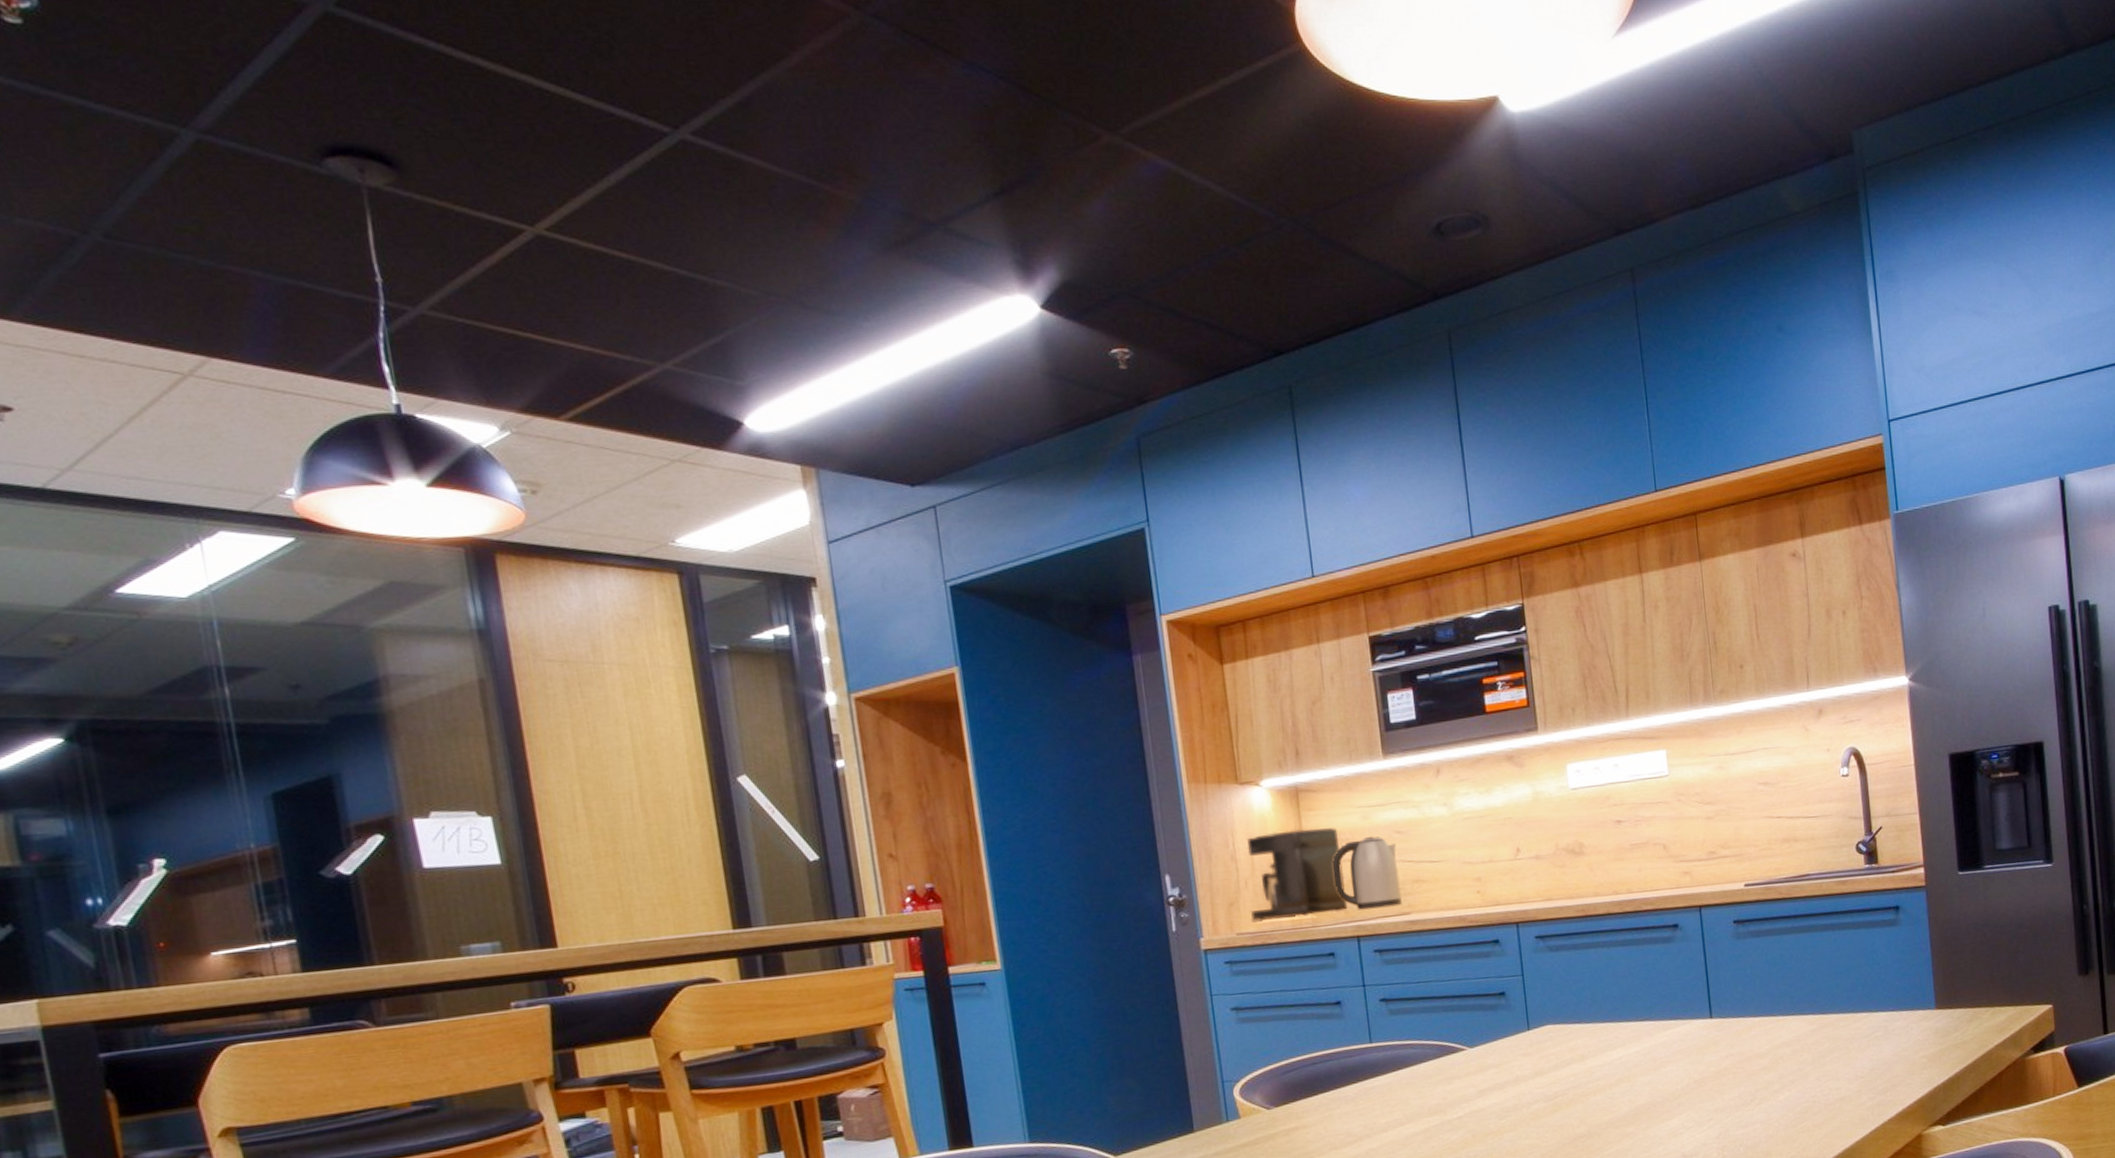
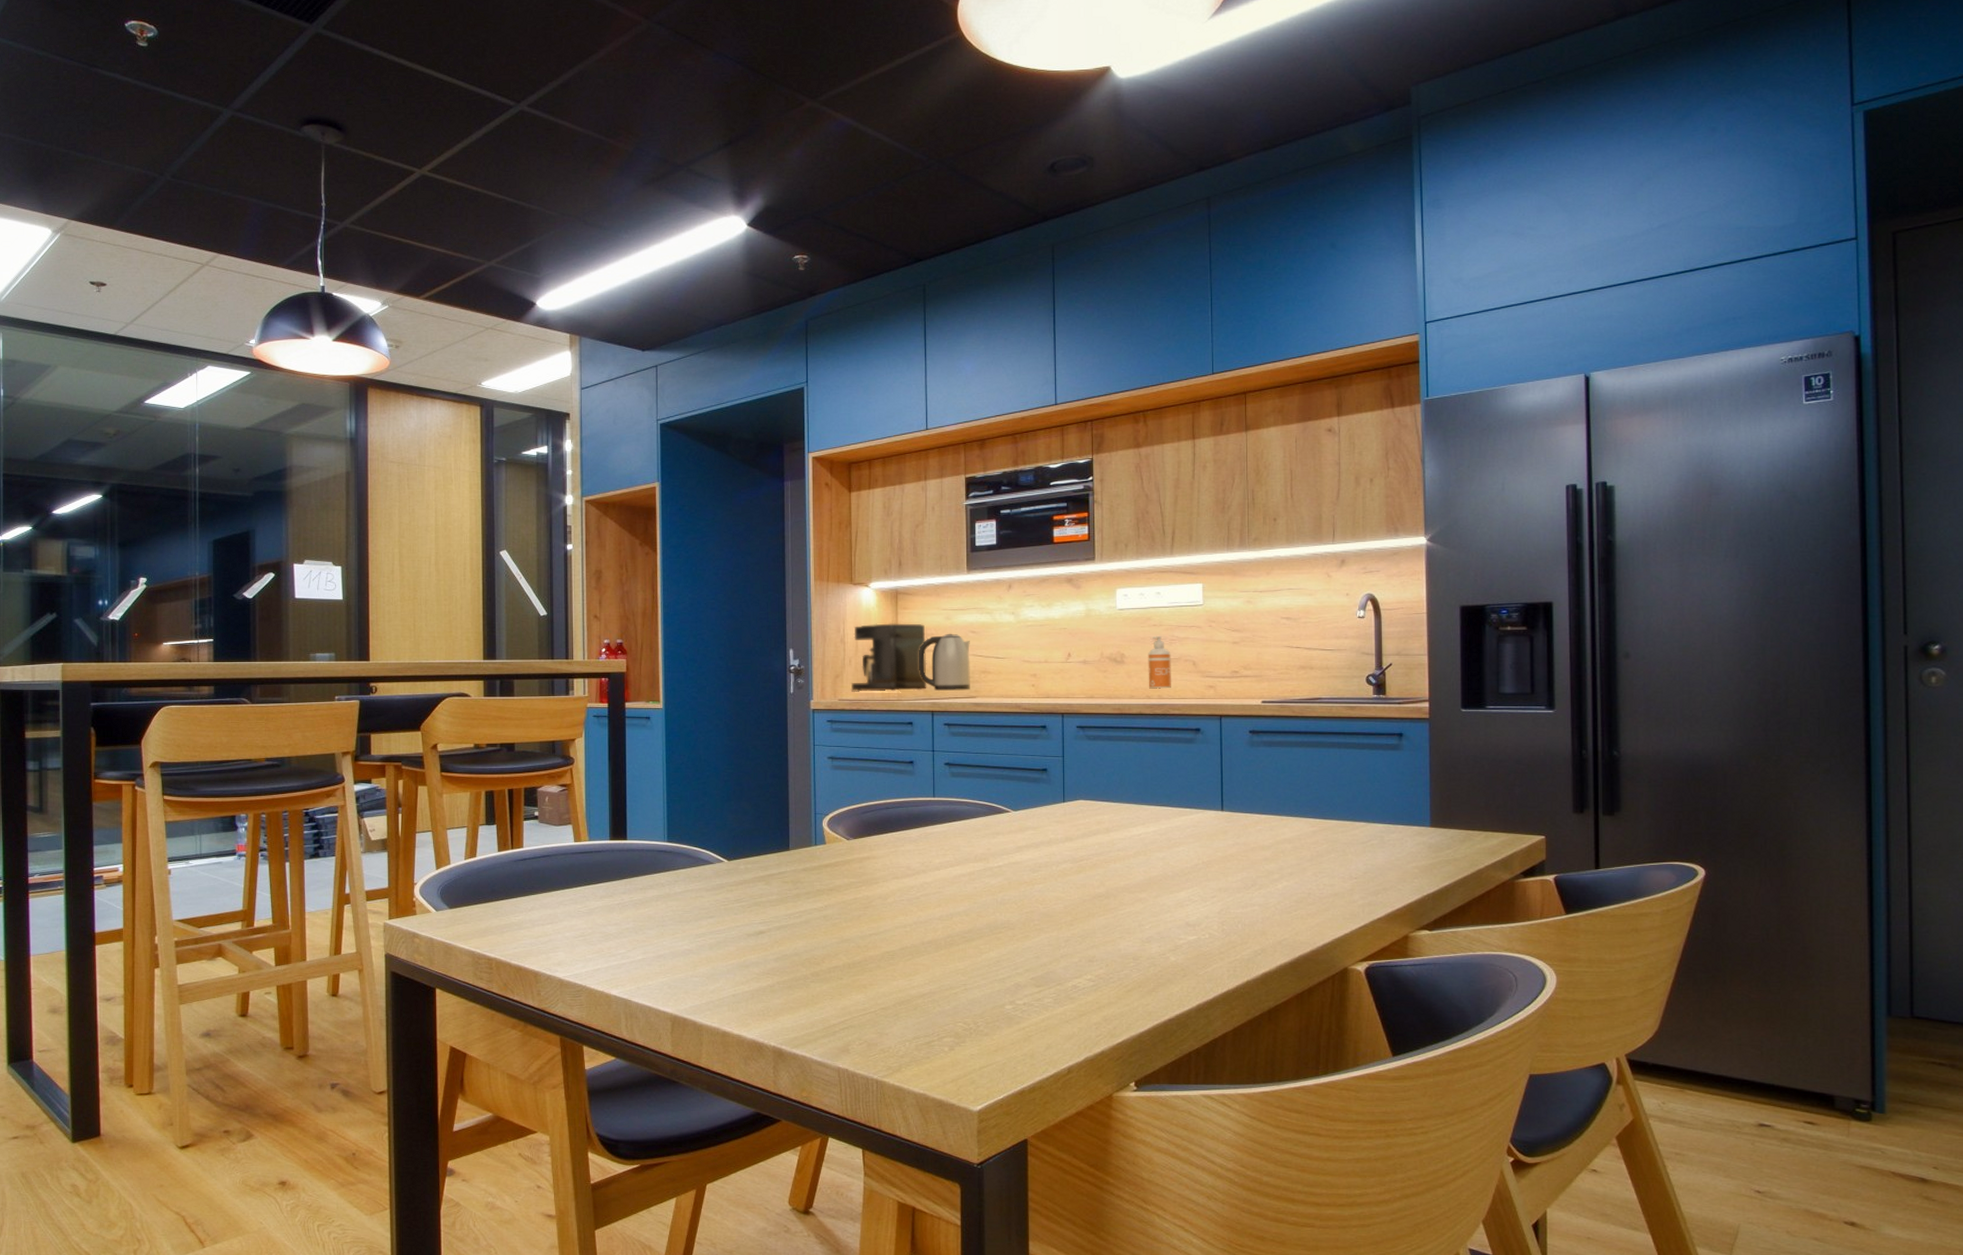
soap dispenser: none [1610,818,1641,883] -> present [1148,636,1171,689]

